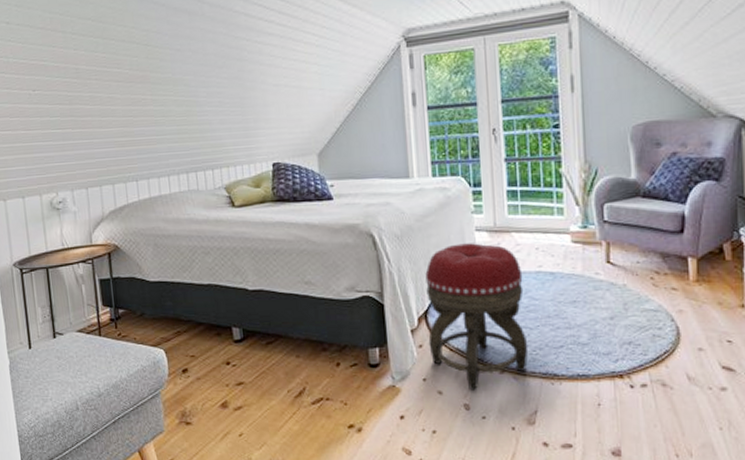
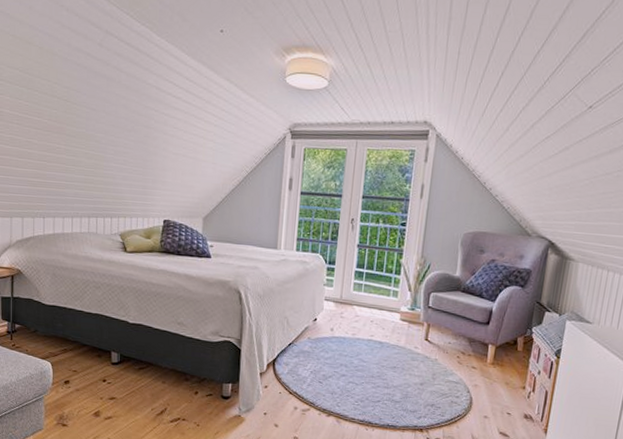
footstool: present [425,243,529,391] -> none [273,308,357,427]

